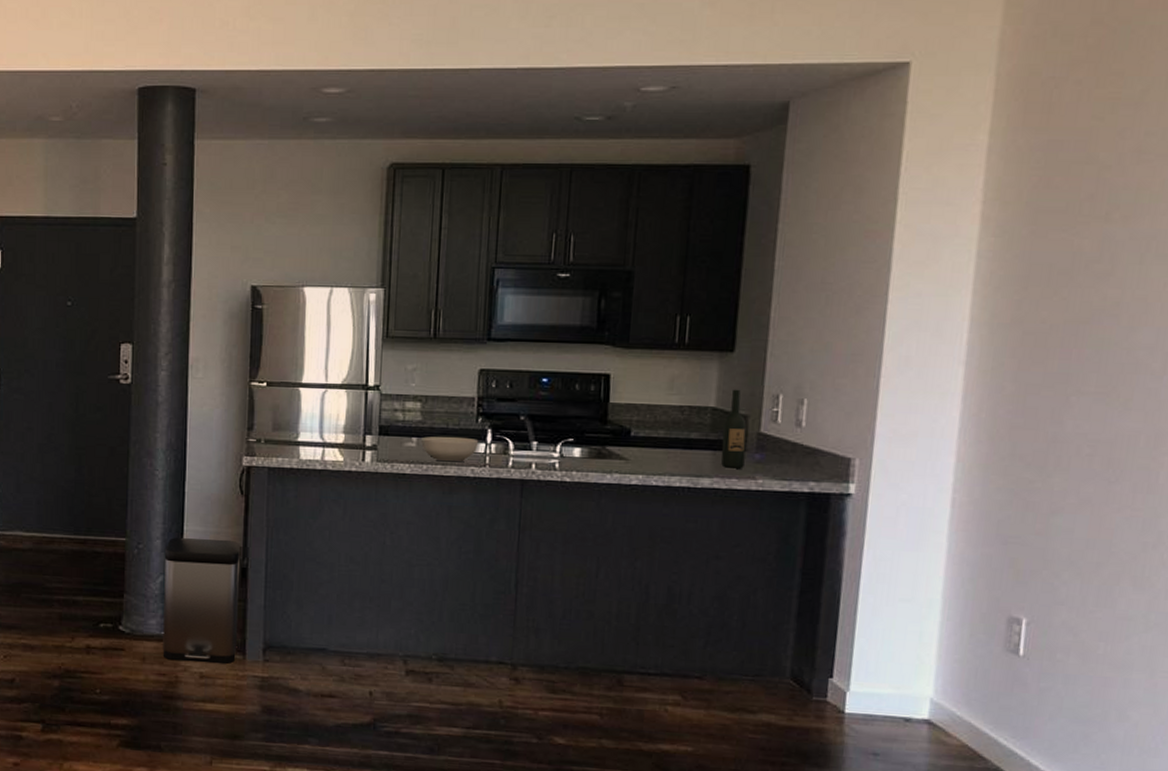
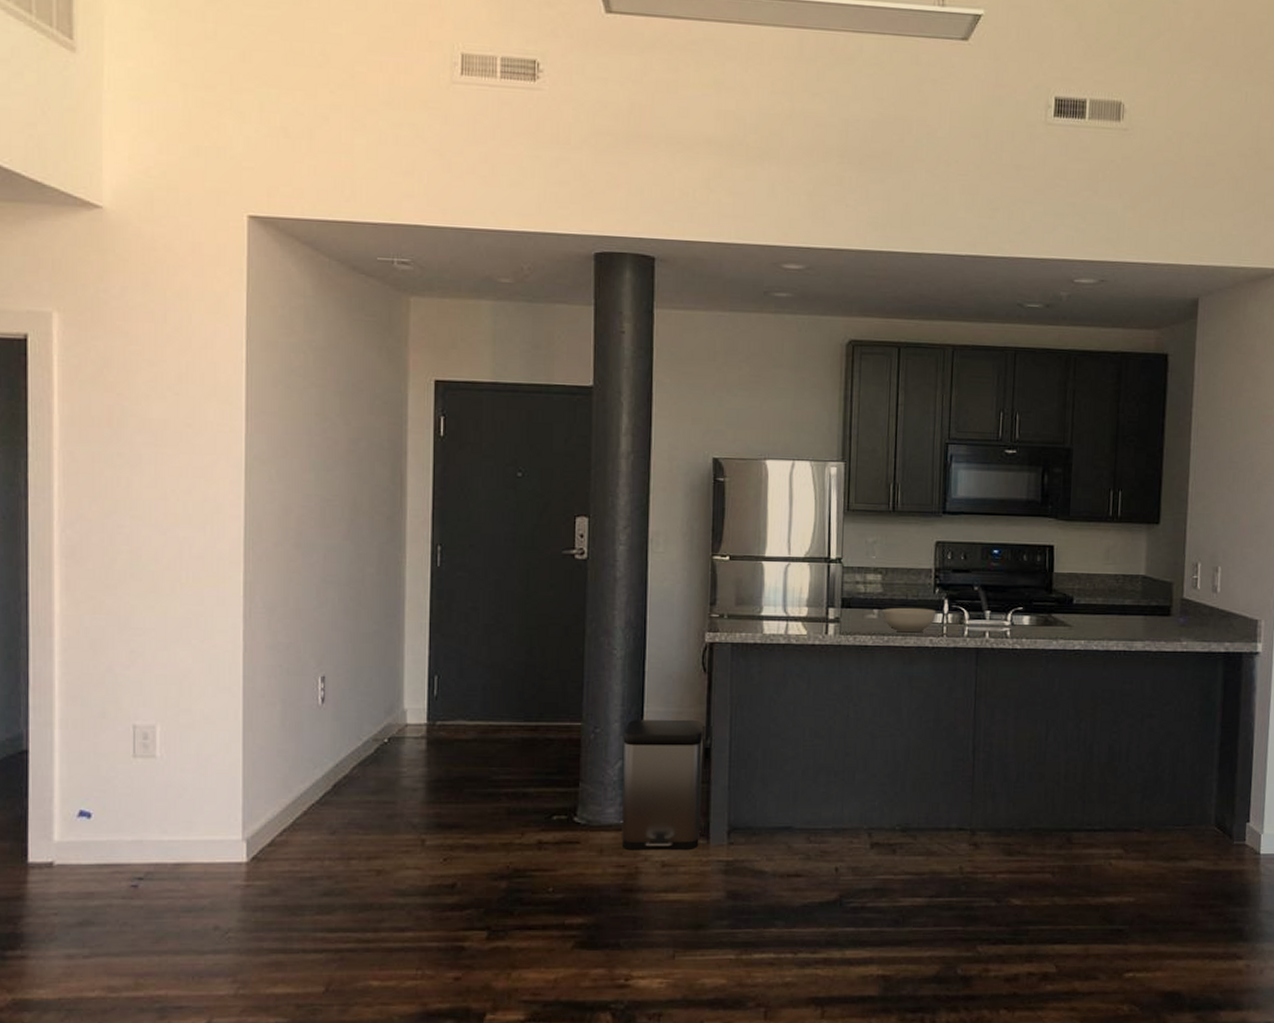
wine bottle: present [721,389,747,470] -> none [1151,558,1172,633]

